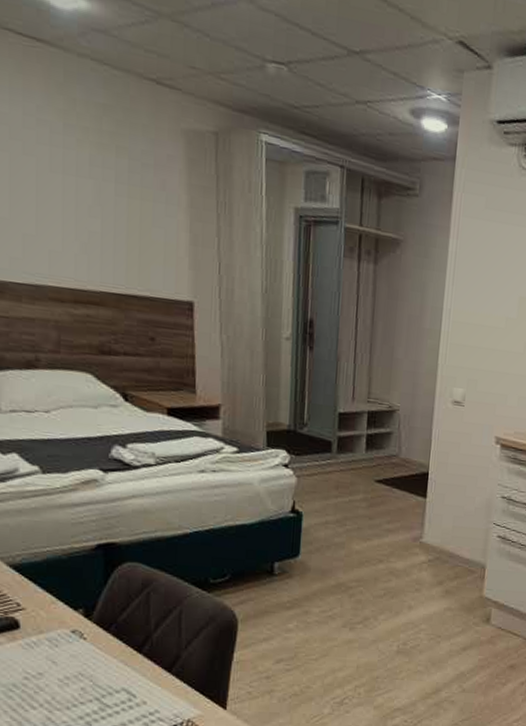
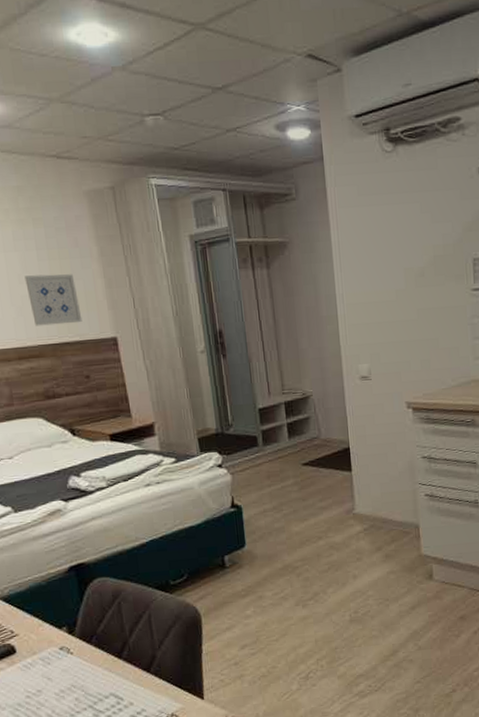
wall art: none [96,209,157,277] -> present [25,274,83,326]

